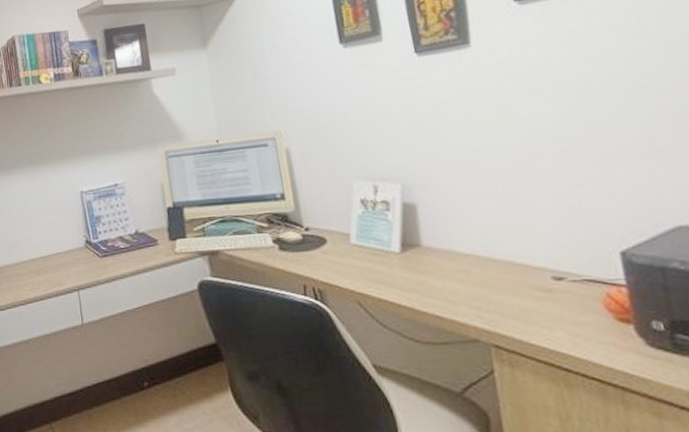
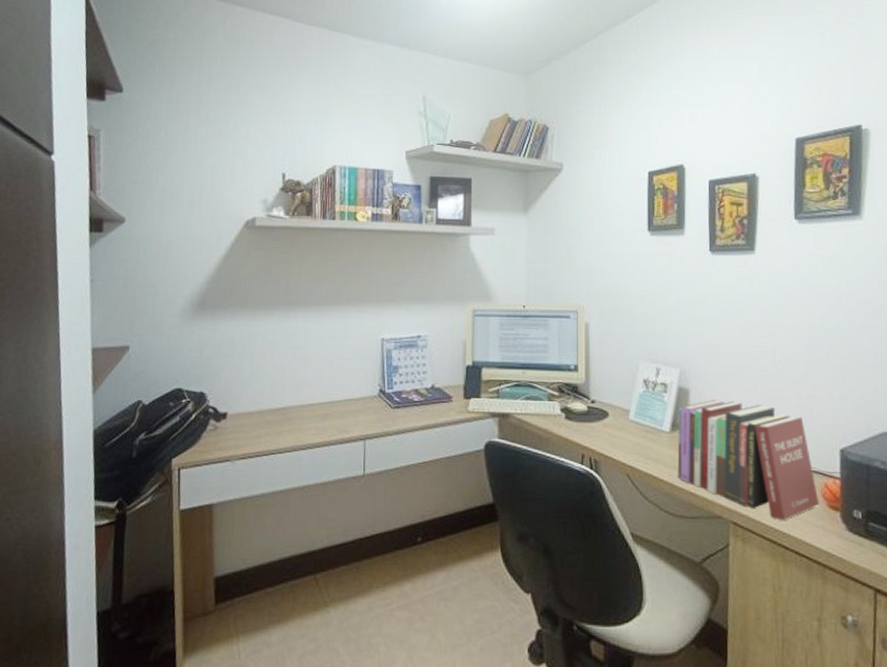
books: none [406,211,603,339] -> present [677,400,819,520]

